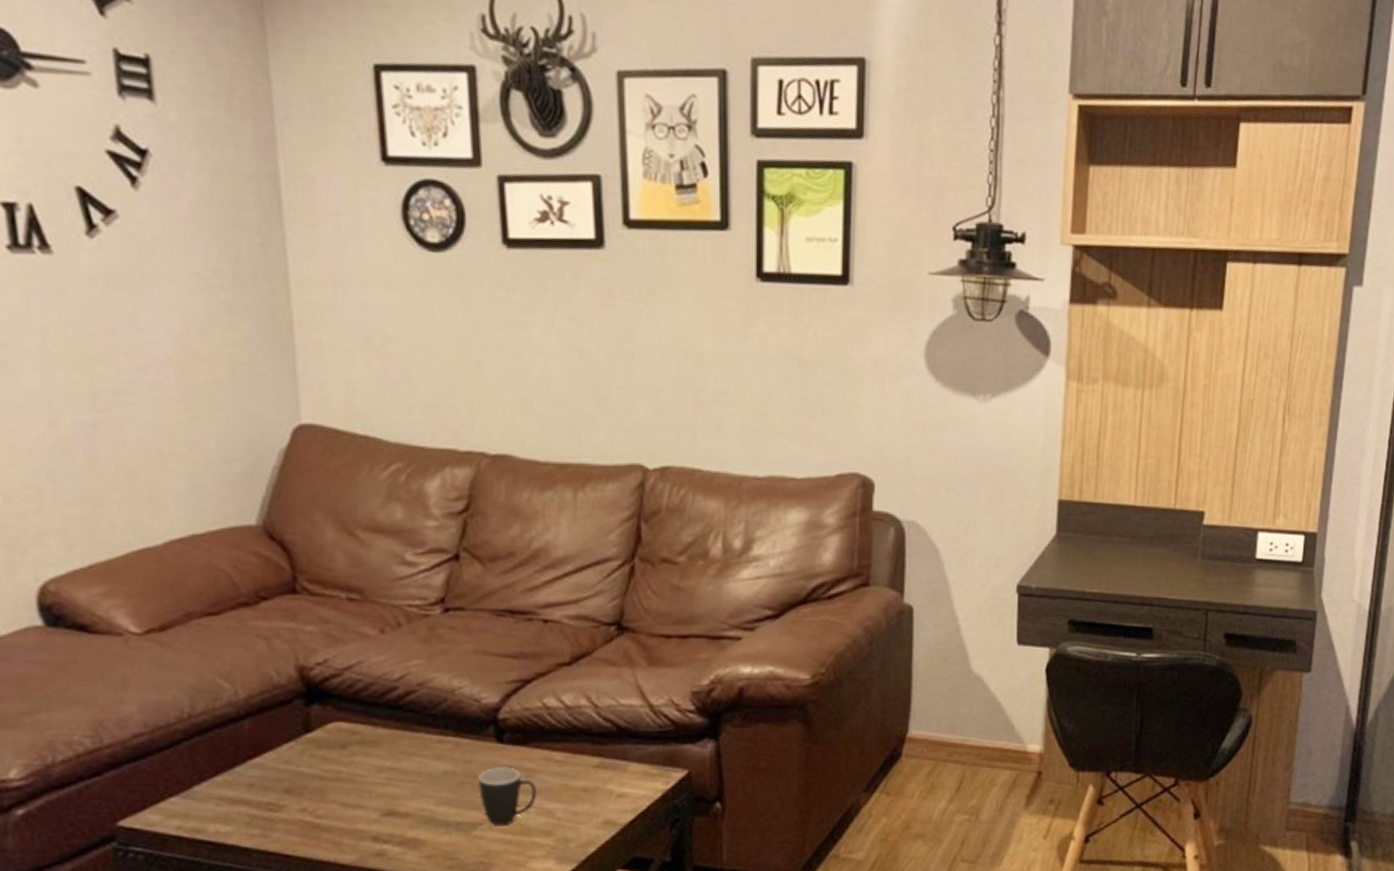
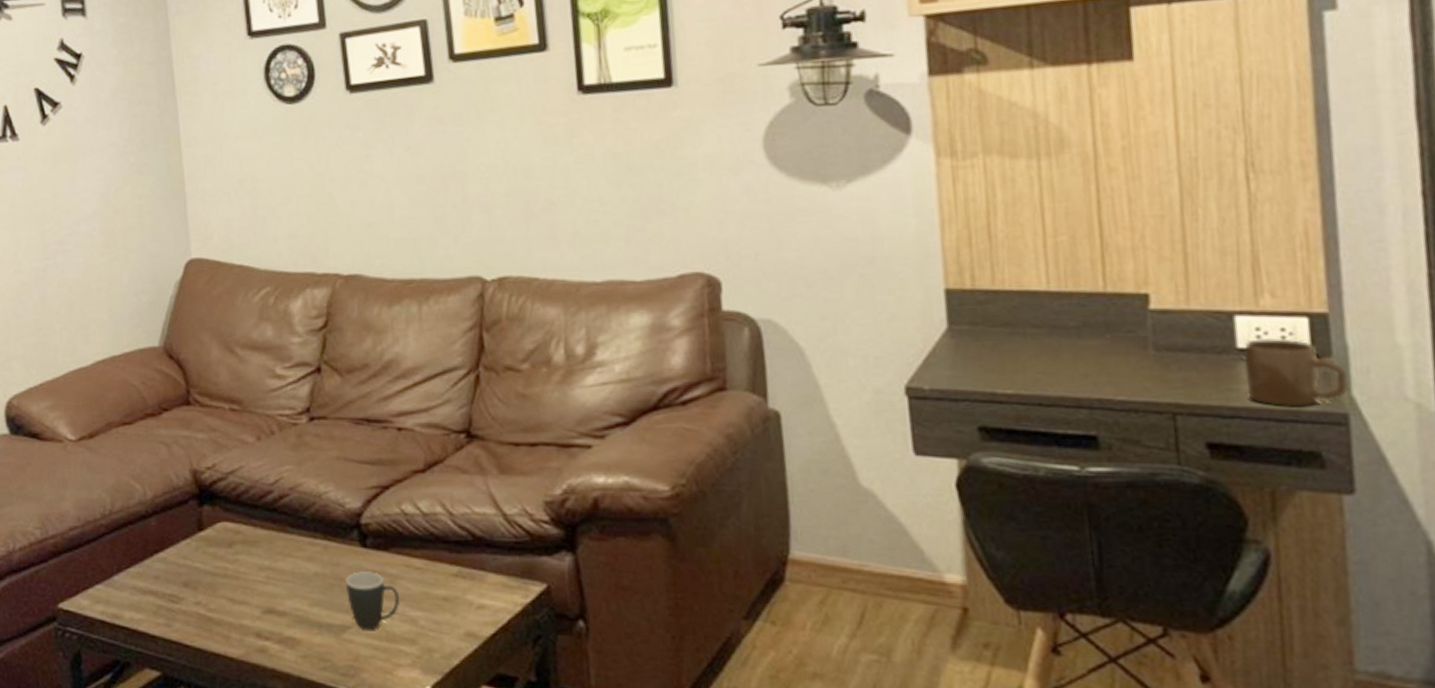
mug: none [1257,552,1322,606] -> present [1243,338,1348,407]

